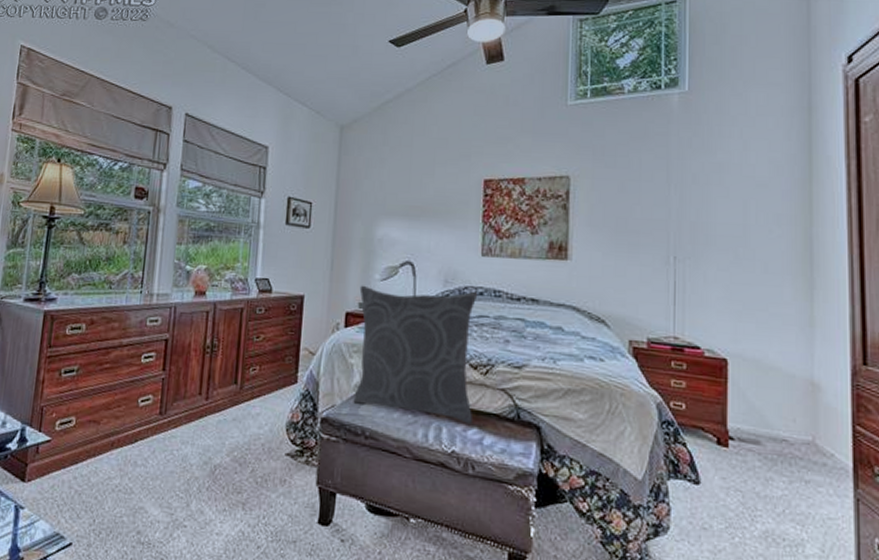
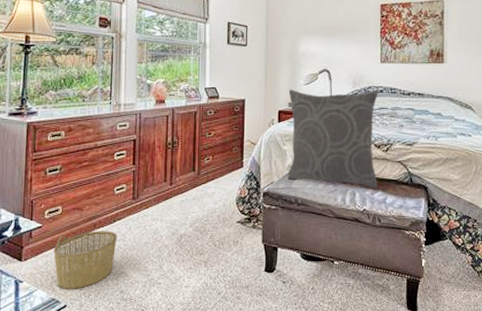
basket: none [62,451,138,524] -> present [53,231,117,290]

